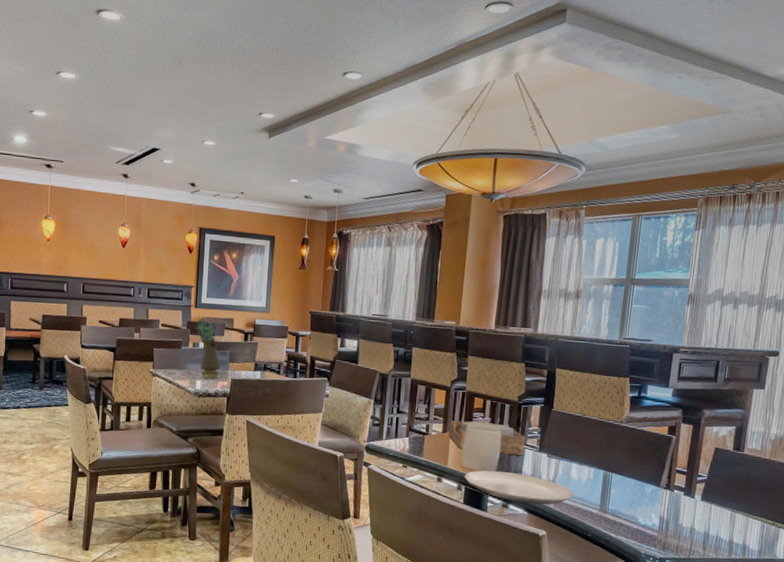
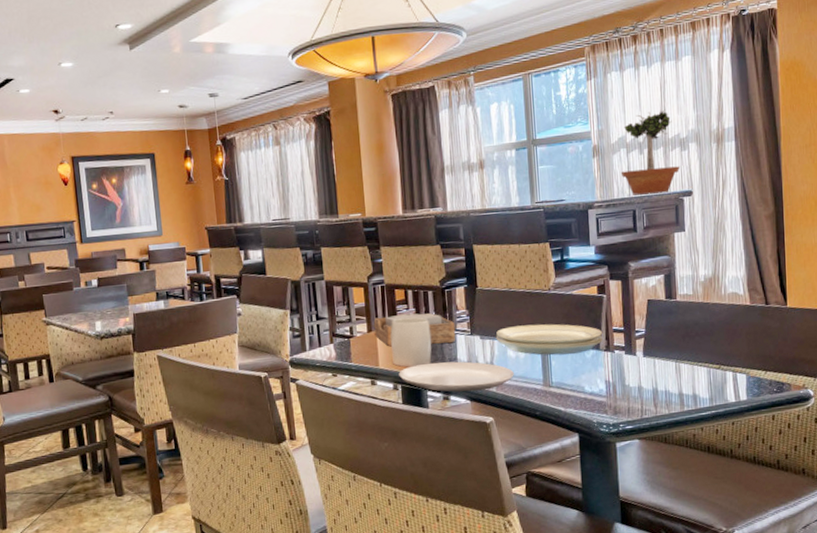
vase: present [196,317,221,379] -> none [84,252,120,318]
plate: none [562,450,666,487] -> present [495,324,603,356]
potted tree: none [711,269,772,349] -> present [620,109,680,196]

